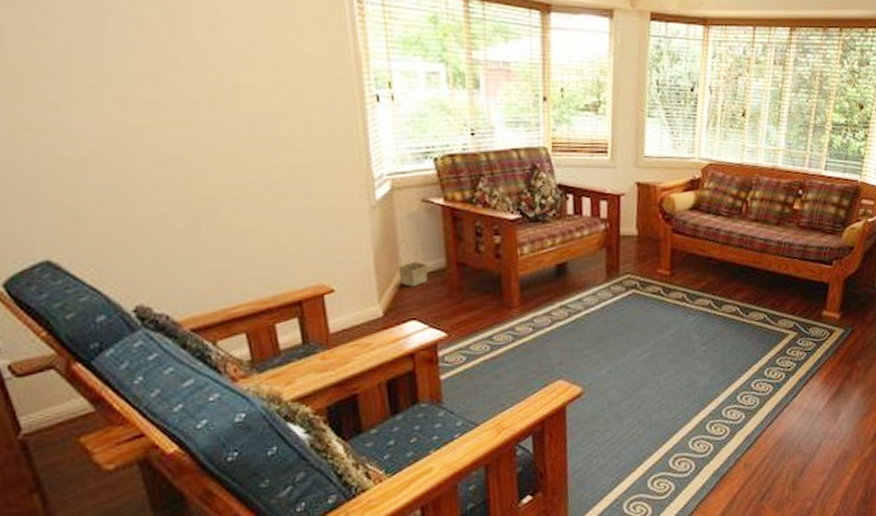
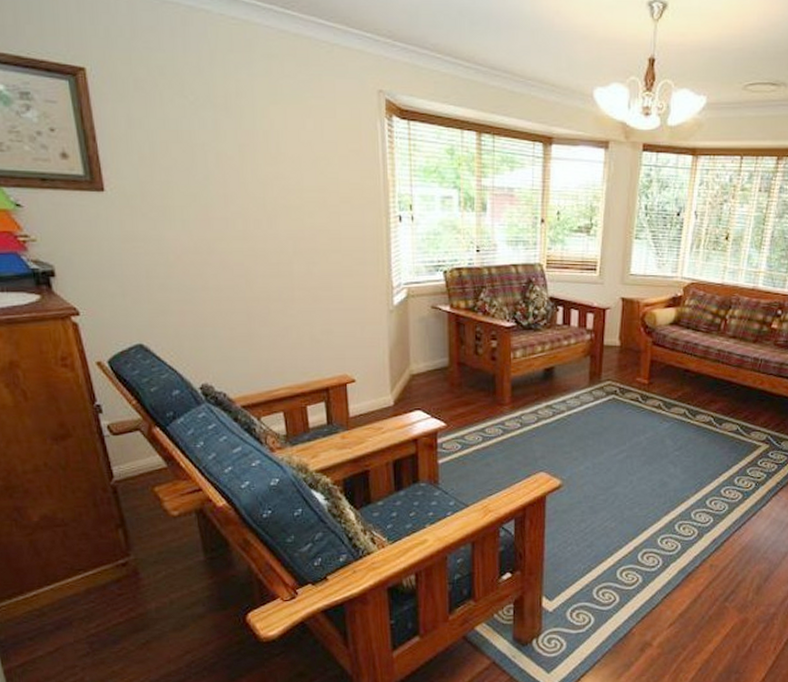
basket: present [398,239,429,287] -> none [408,339,433,381]

